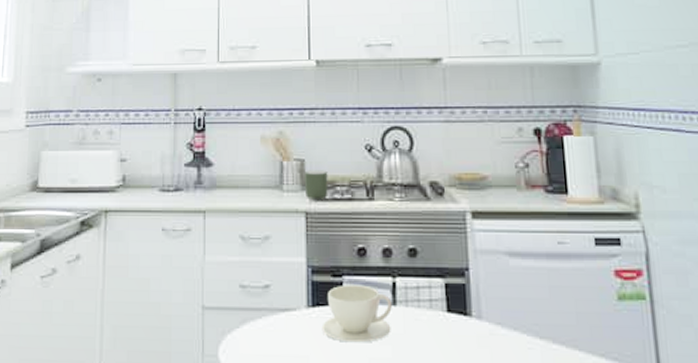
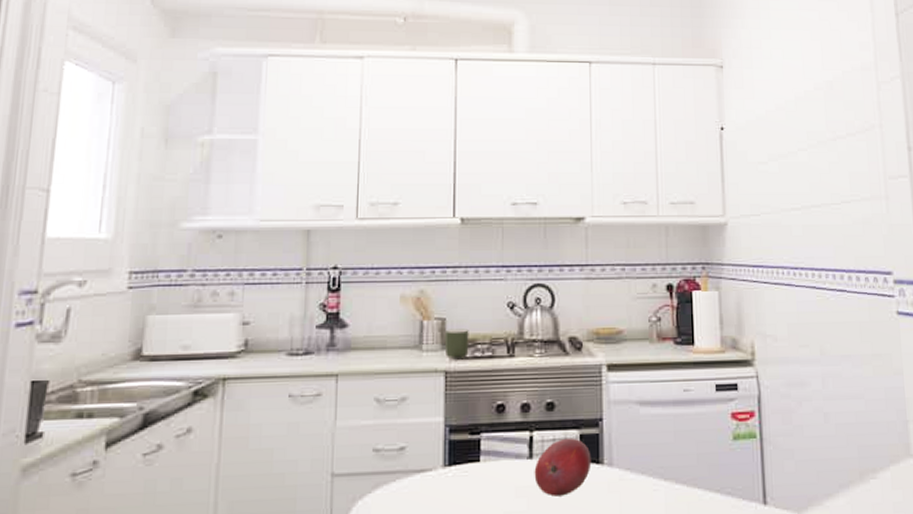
teacup: present [321,285,392,343] -> none [457,441,528,499]
fruit: none [398,286,459,347] -> present [534,438,592,497]

